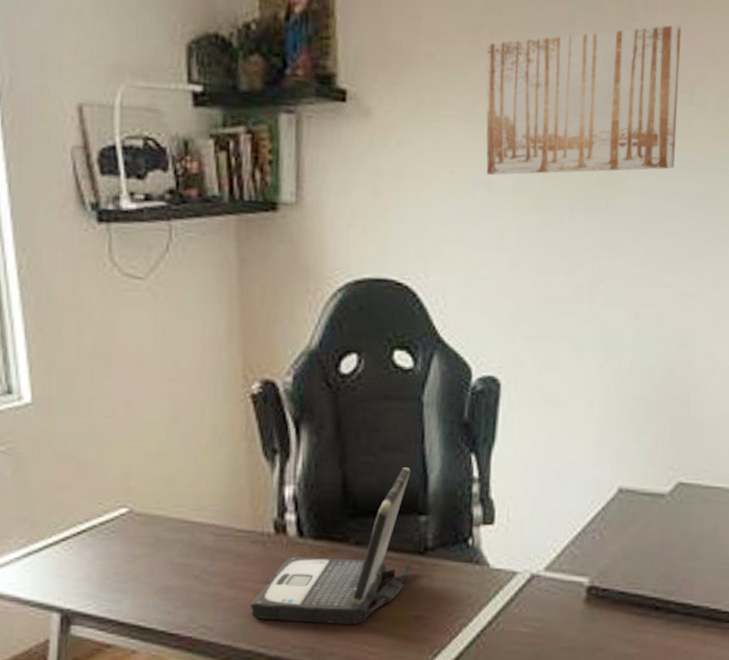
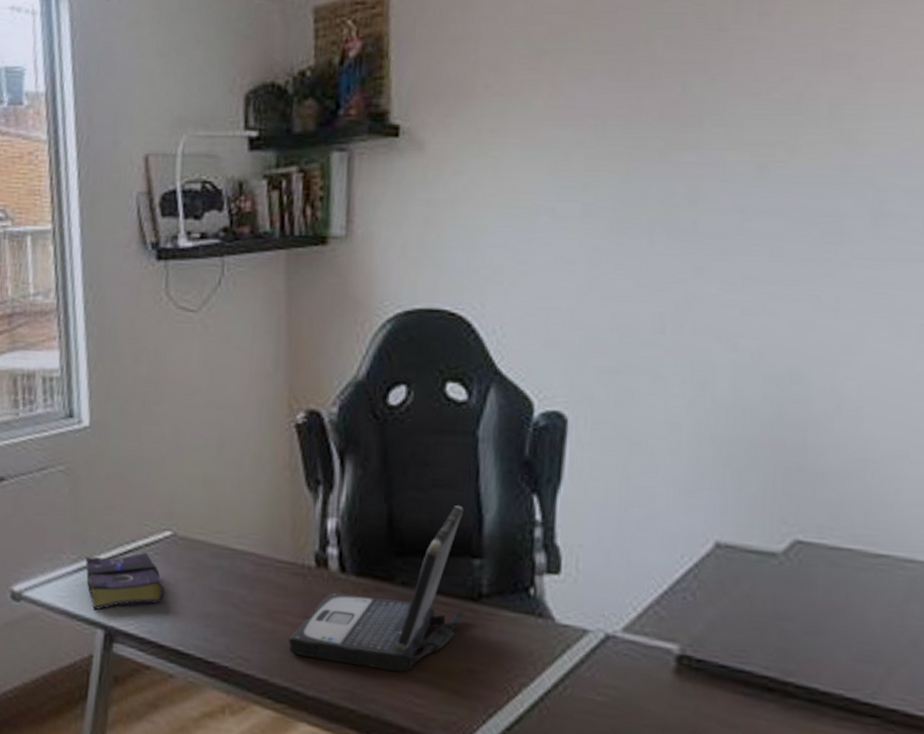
book: none [34,531,124,595] -> present [85,552,165,611]
wall art: present [486,24,682,175] -> none [549,31,783,201]

